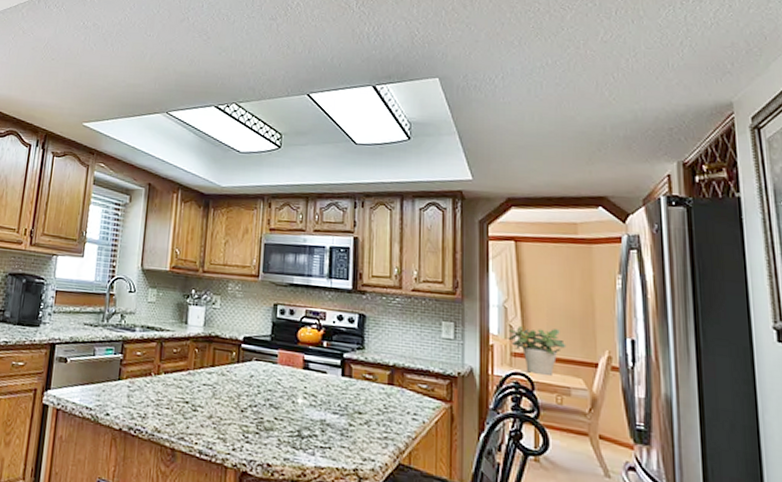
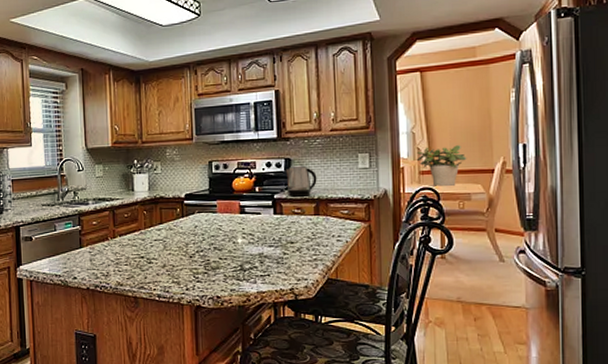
kettle: none [359,323,394,362] -> present [285,165,317,197]

